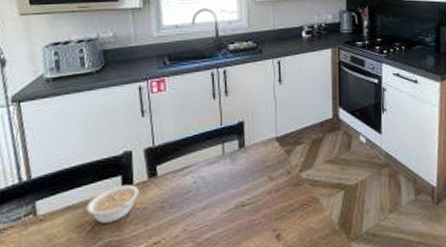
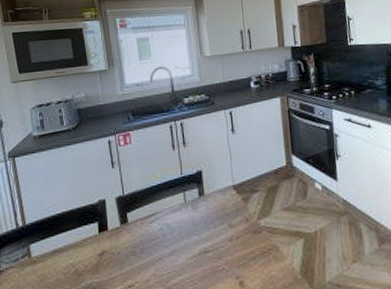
legume: present [86,184,139,224] -> none [70,230,113,266]

